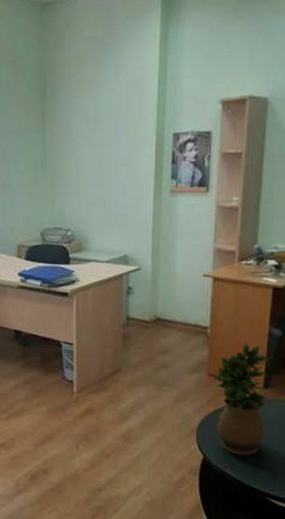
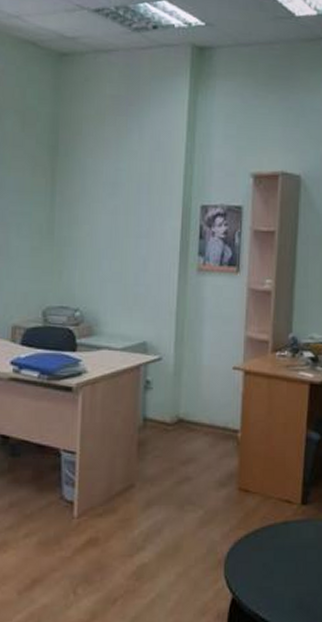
potted plant: present [213,342,270,456] -> none [244,448,307,592]

